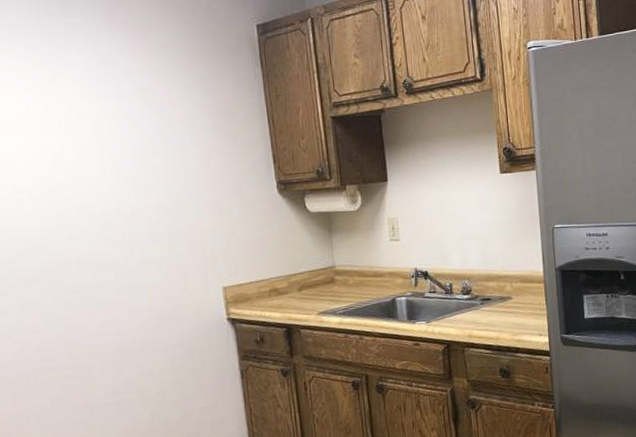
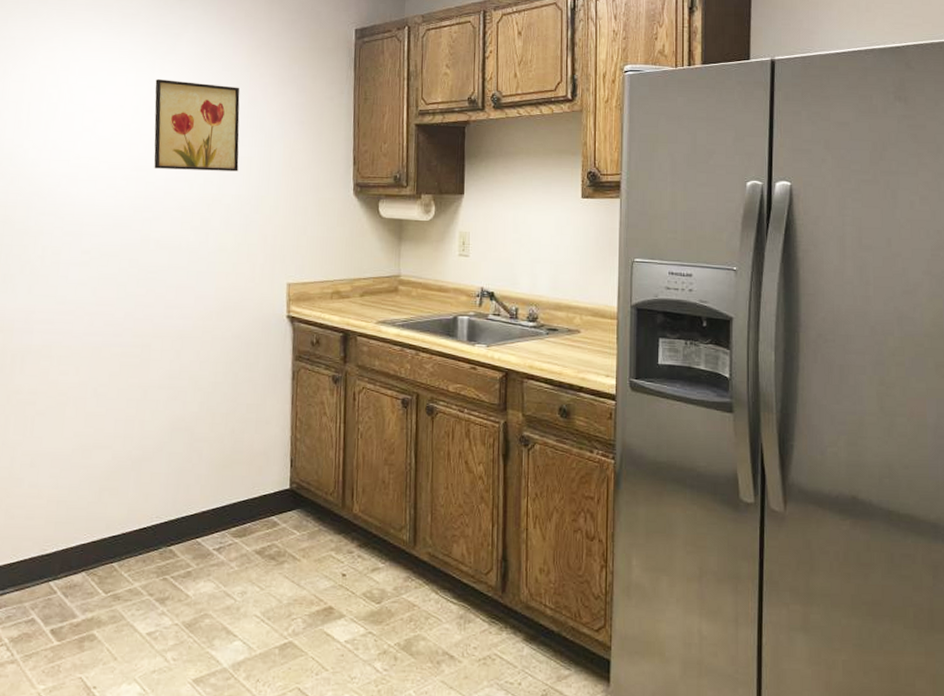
wall art: none [48,93,154,187] -> present [154,79,240,172]

